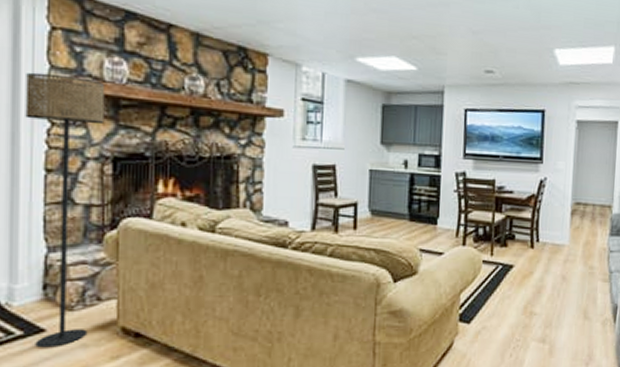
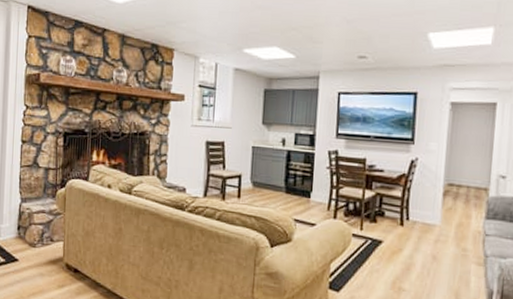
floor lamp: present [25,72,106,348] -> none [11,69,61,274]

